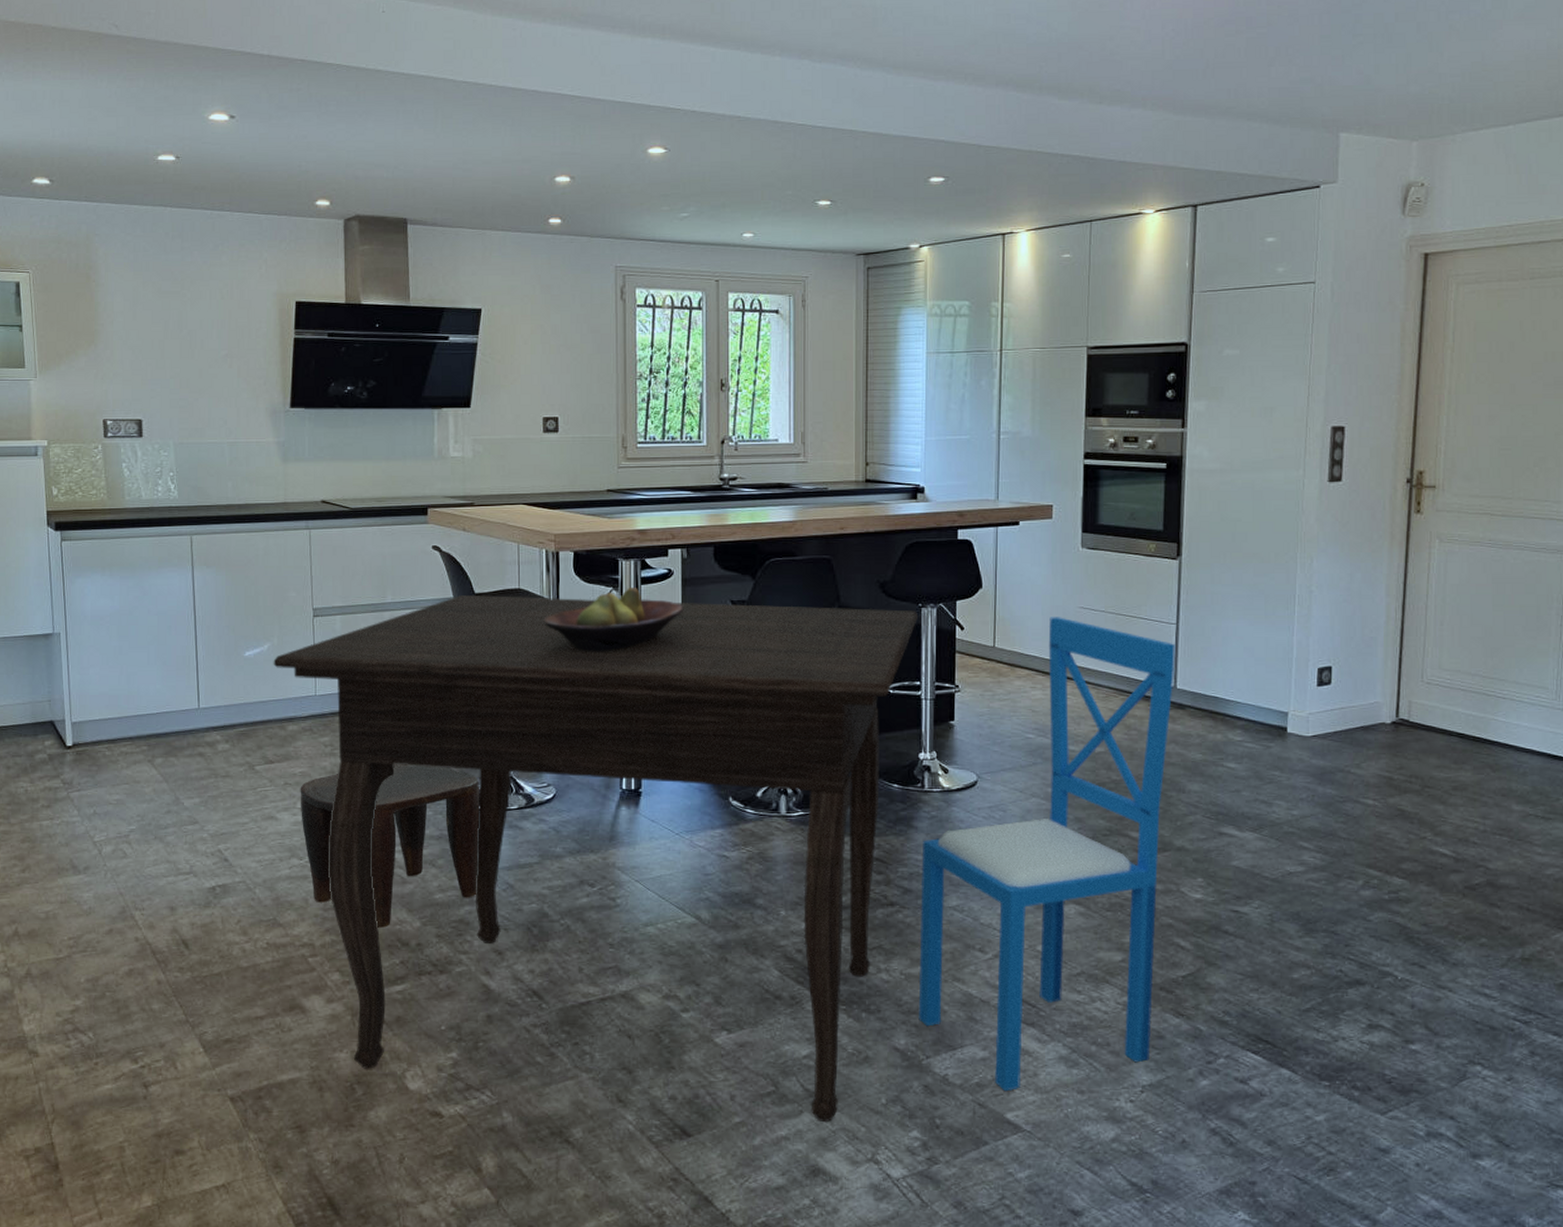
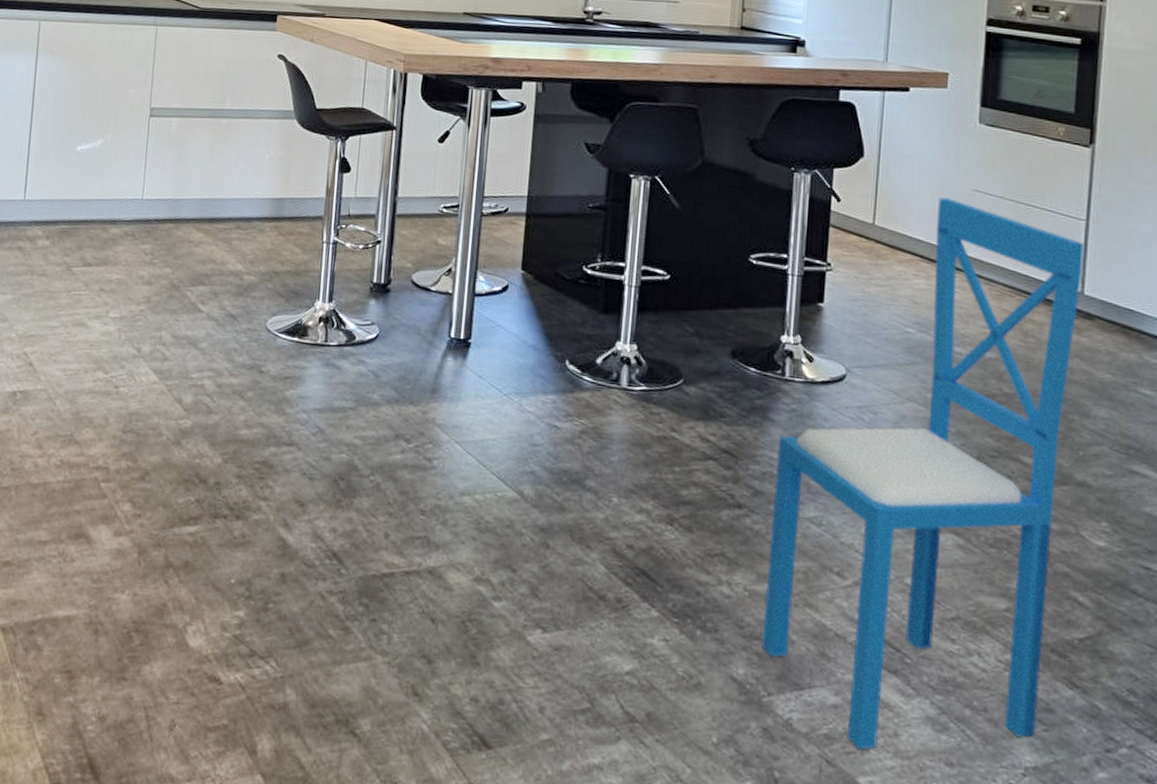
dining table: present [273,595,918,1122] -> none [103,109,789,755]
stool: present [300,763,480,928] -> none [112,280,300,460]
fruit bowl: present [545,586,684,652] -> none [385,117,534,185]

